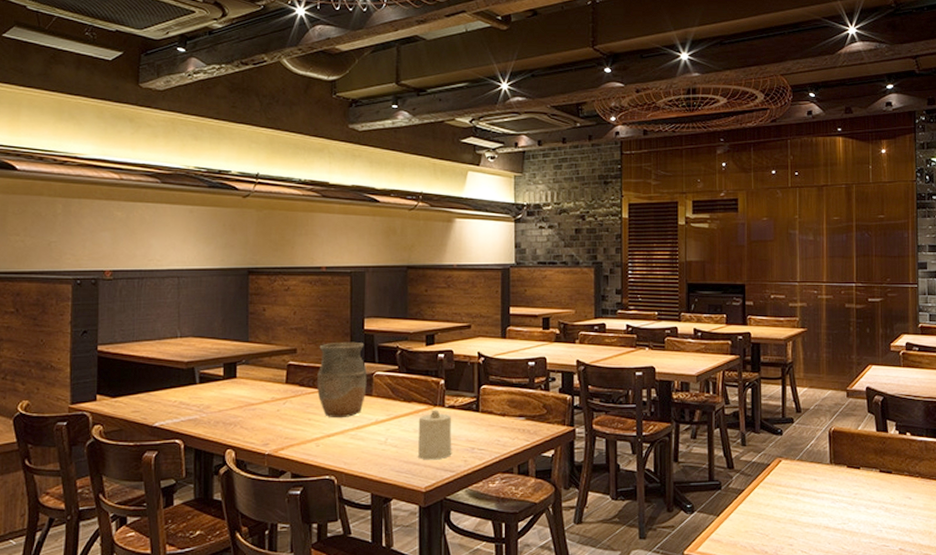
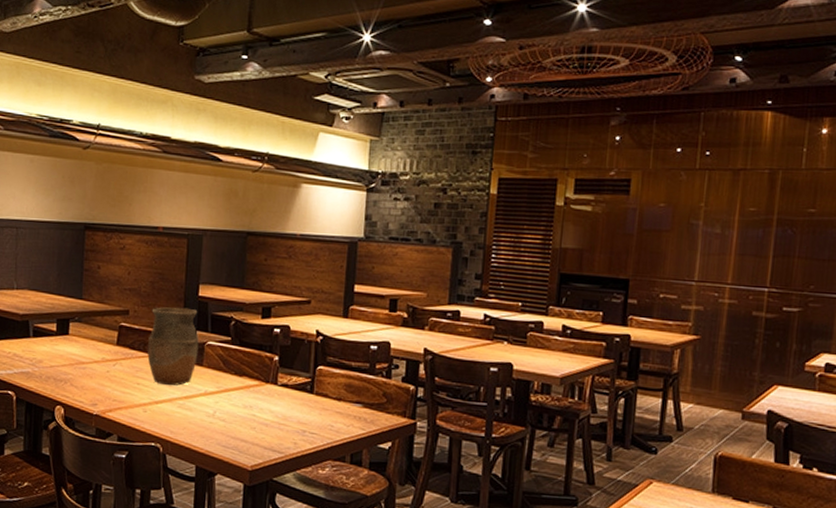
candle: present [418,410,452,460] -> none [246,386,283,439]

